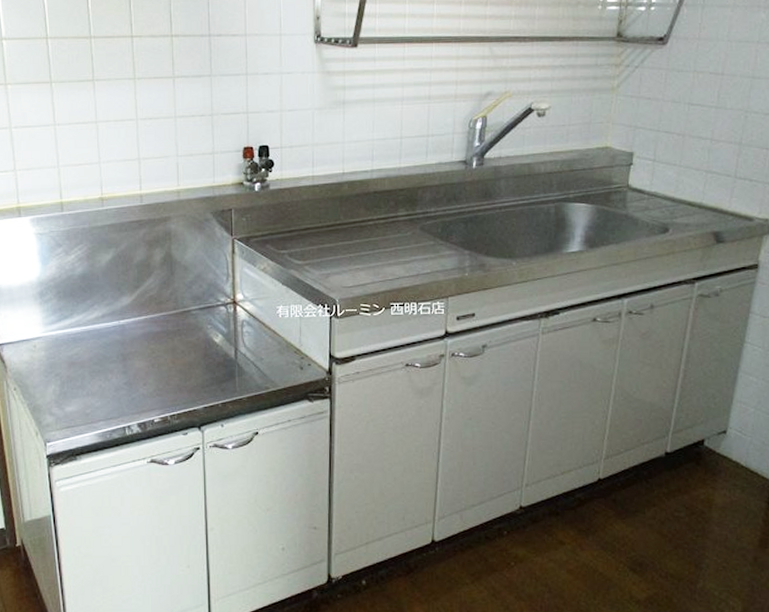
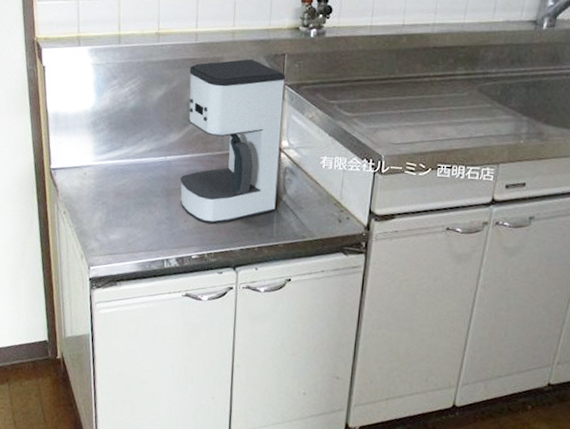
coffee maker: none [136,216,236,384] -> present [180,59,285,224]

